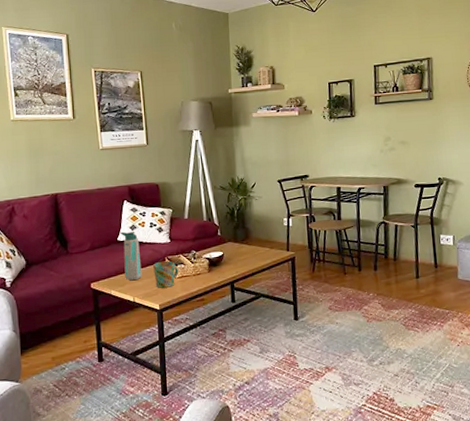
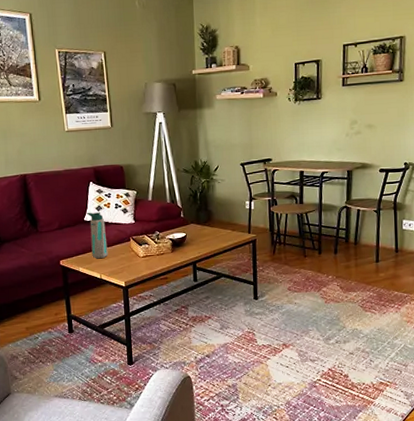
mug: present [153,260,179,288] -> none [119,240,144,266]

